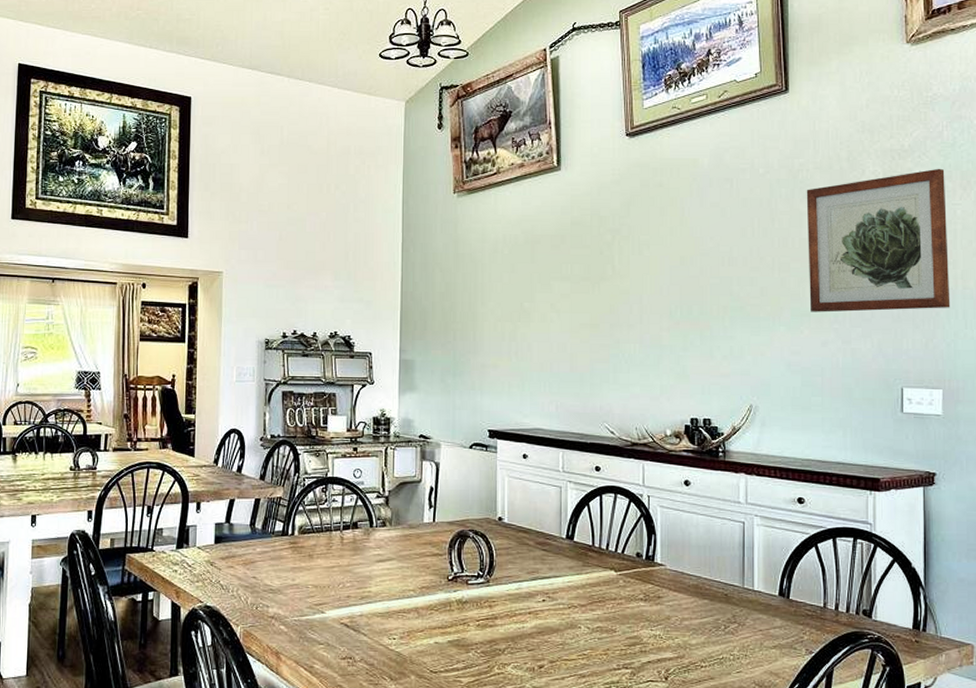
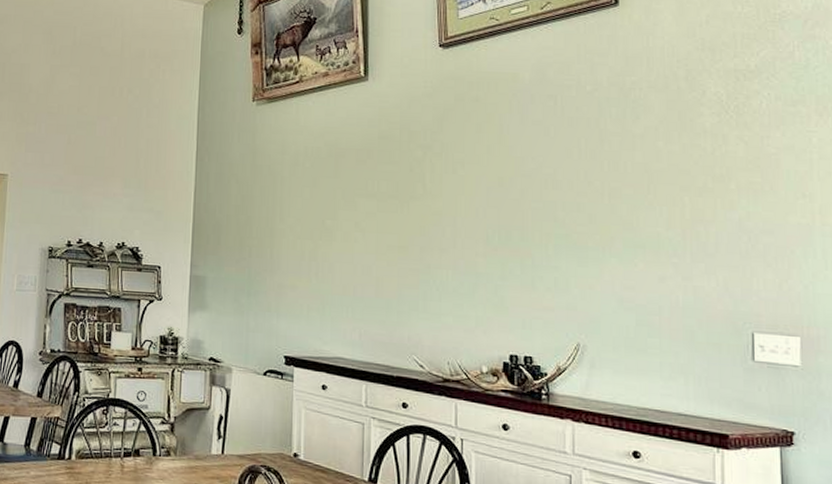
wall art: present [806,168,951,313] -> none [639,91,808,246]

